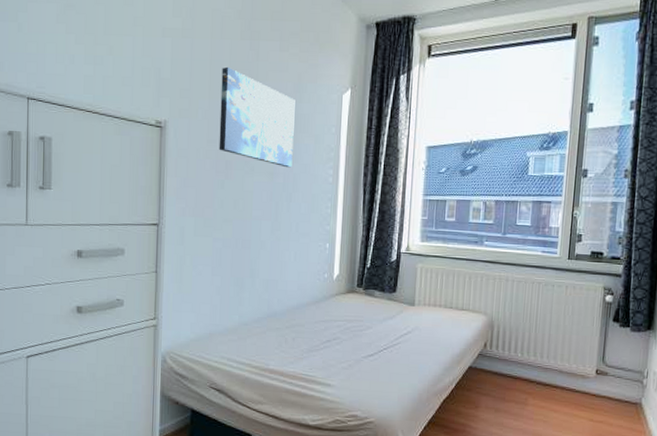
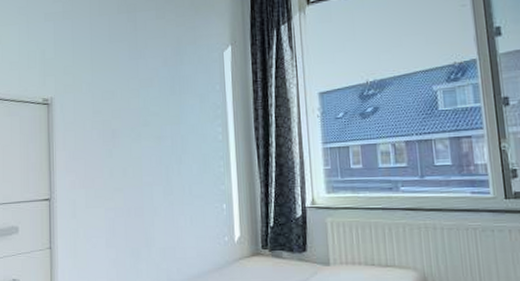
wall art: present [219,66,295,168] -> none [102,40,179,130]

